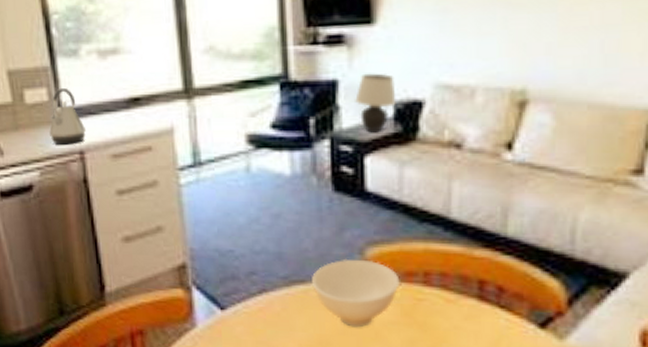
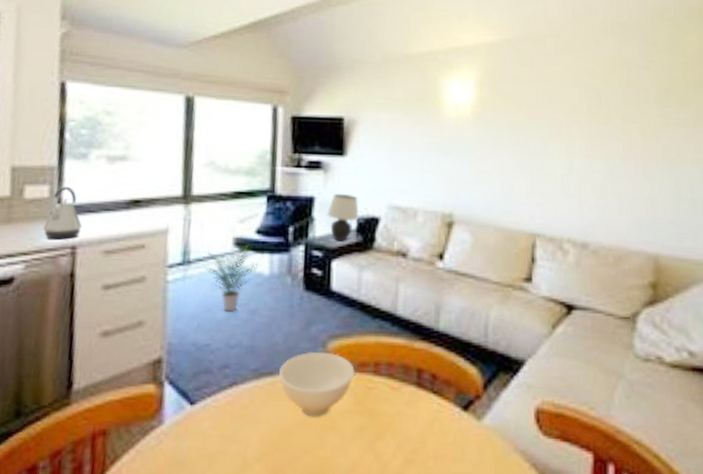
potted plant: none [216,142,280,216] -> present [203,245,261,312]

